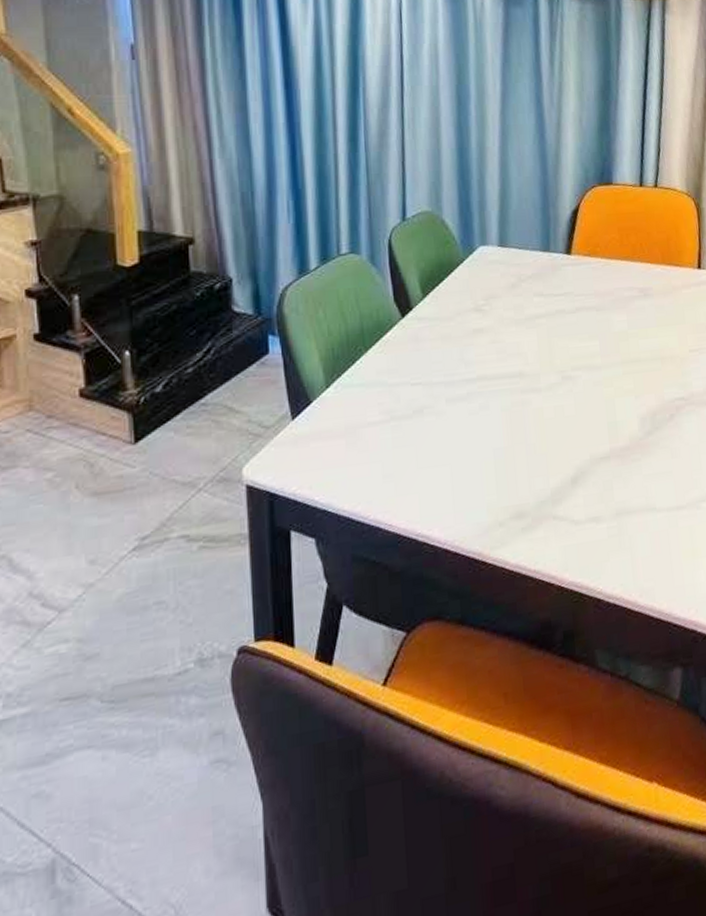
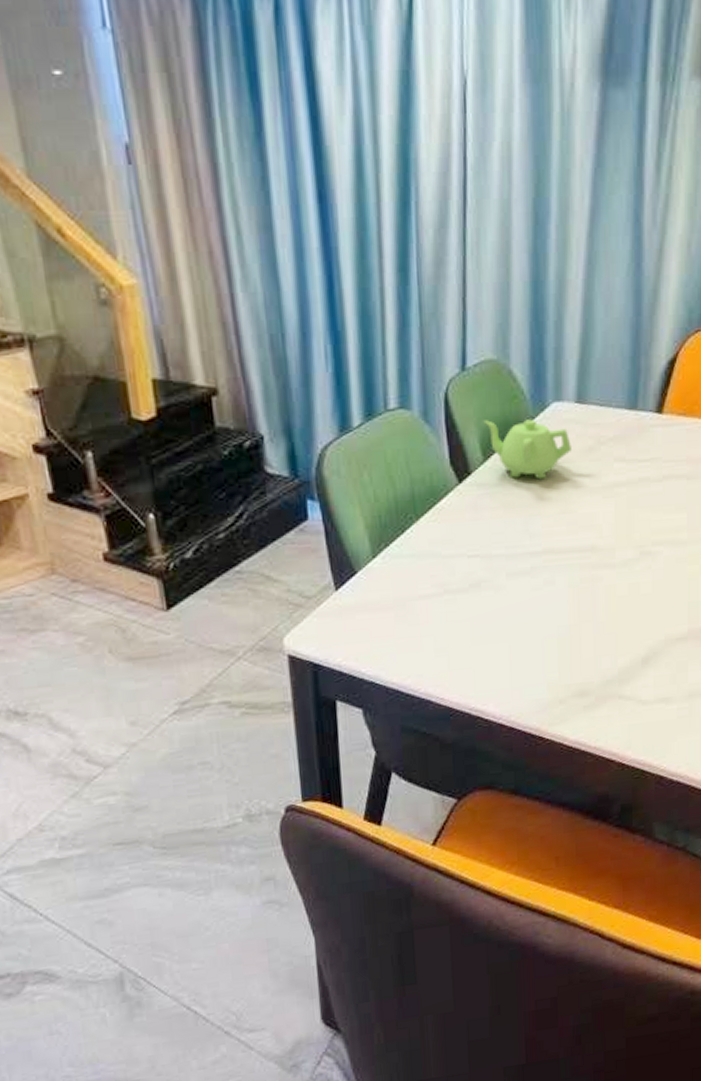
teapot: none [422,261,497,313] -> present [483,419,572,480]

